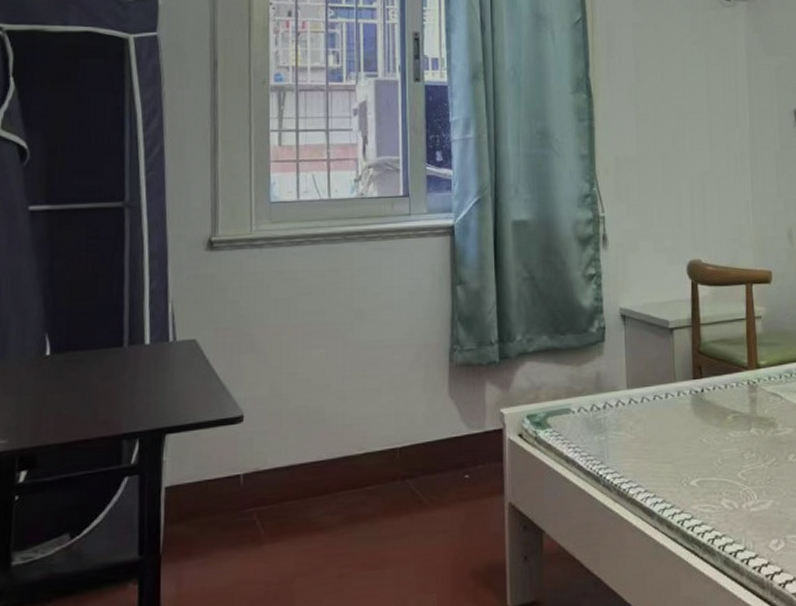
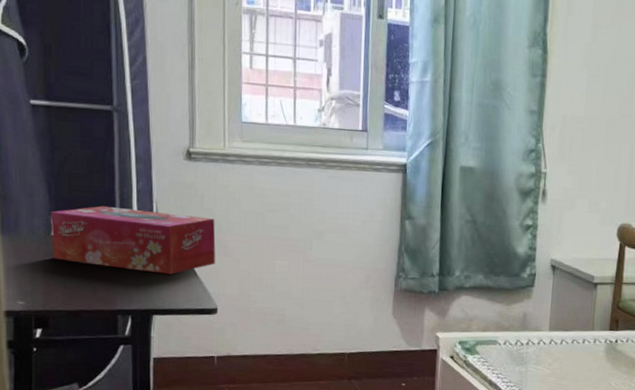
tissue box: none [45,311,241,384] -> present [51,205,216,275]

